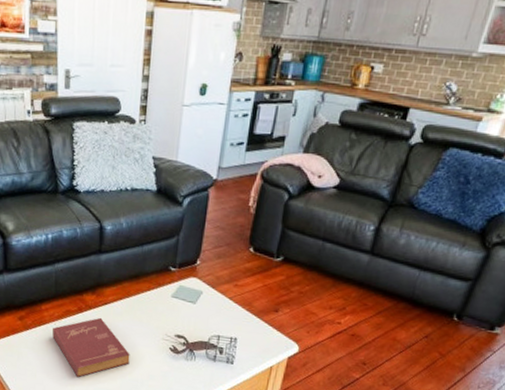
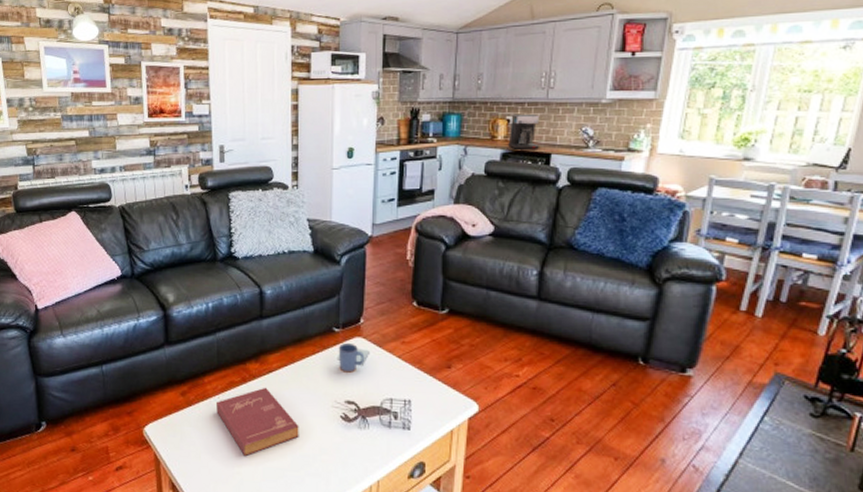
mug: none [172,281,198,310] -> present [338,342,365,373]
coffee maker: none [367,61,406,102] -> present [508,113,540,149]

